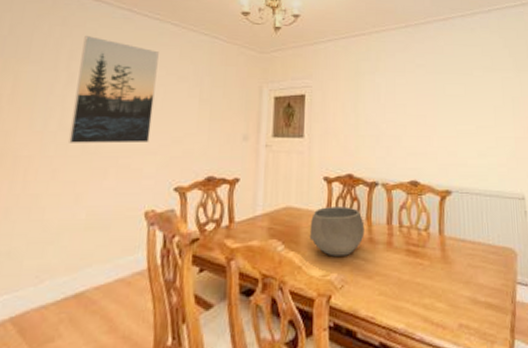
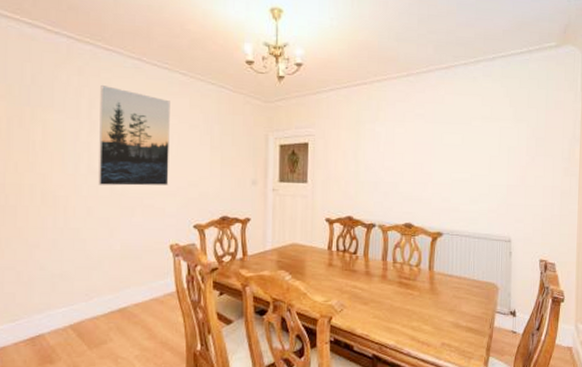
bowl: present [309,207,365,256] -> none [313,244,362,286]

